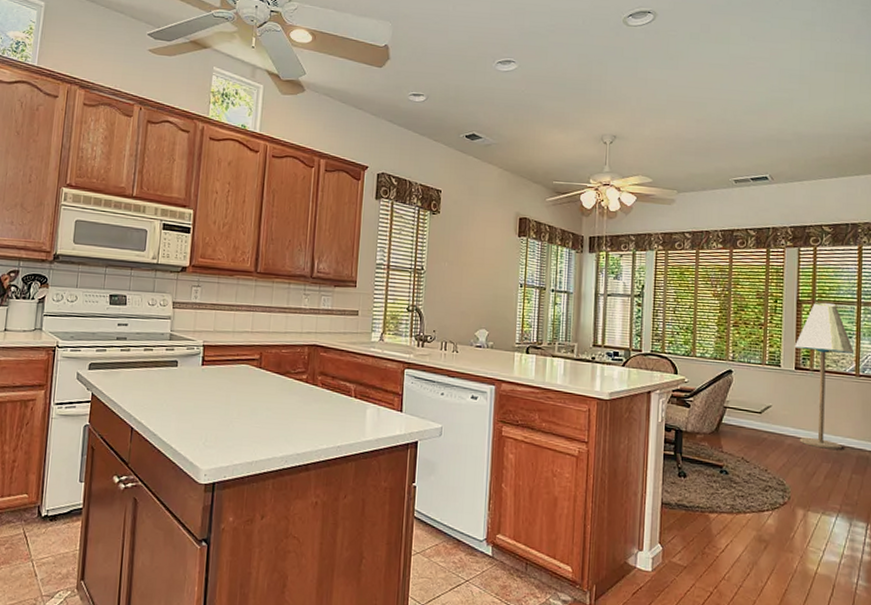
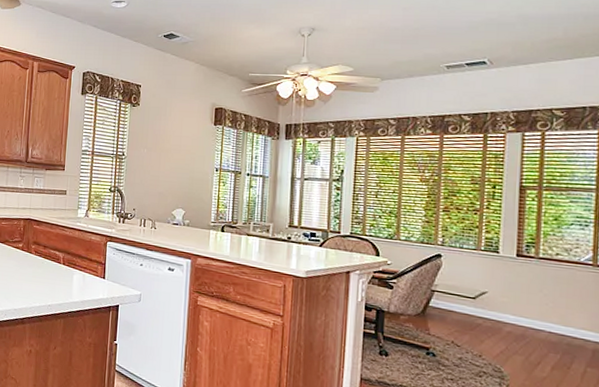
floor lamp: present [794,302,854,450] -> none [516,189,591,341]

